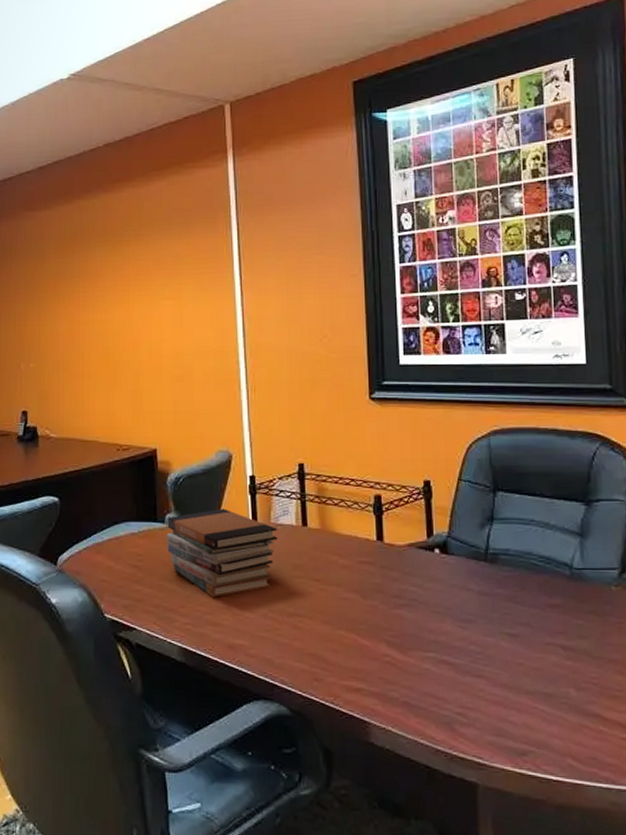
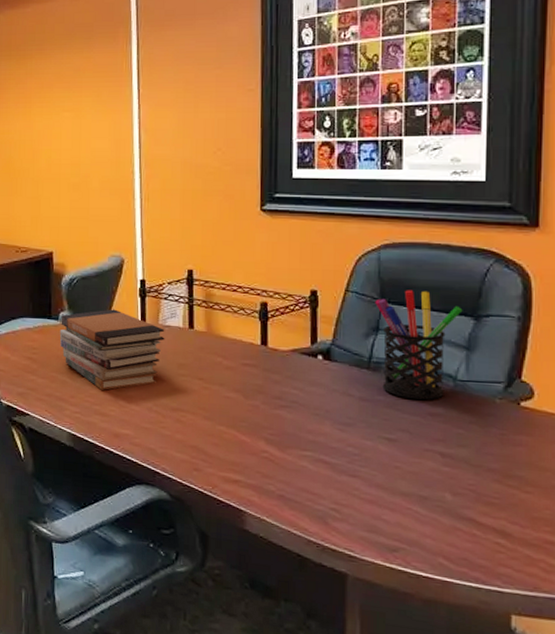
pen holder: none [488,477,574,591] -> present [375,290,463,400]

